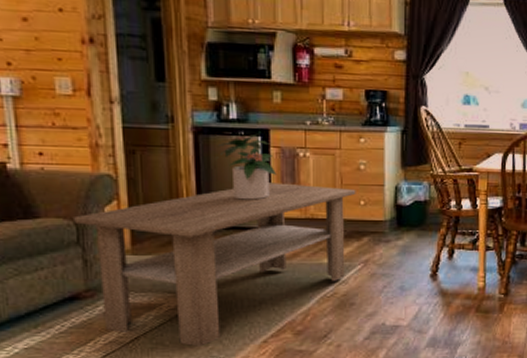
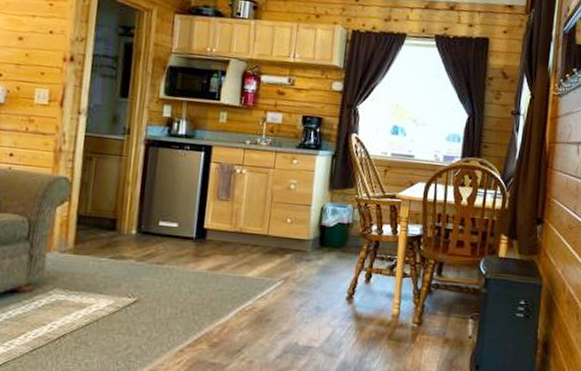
coffee table: present [74,182,356,347] -> none [28,195,285,350]
potted plant: present [215,135,277,200] -> none [161,150,214,211]

